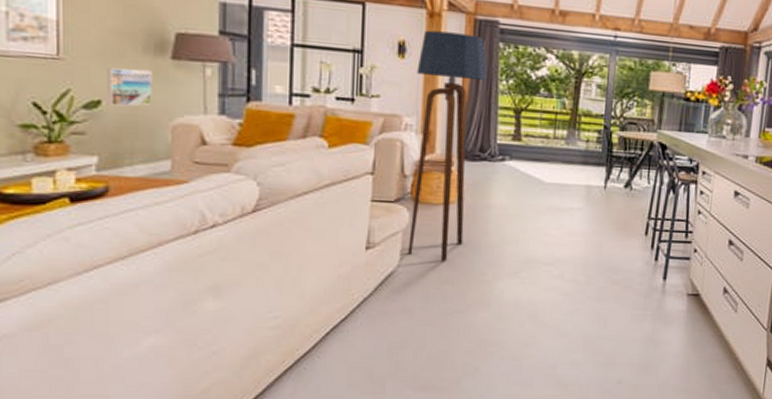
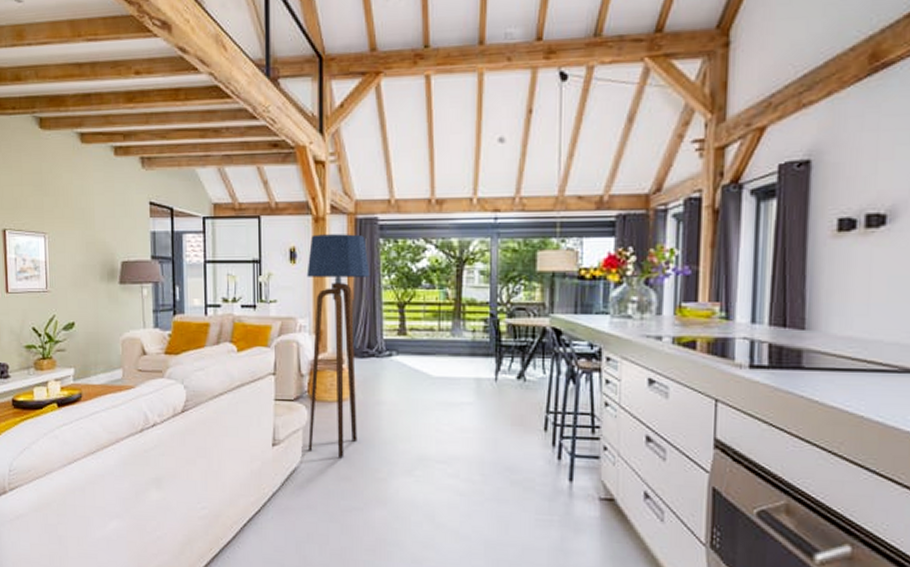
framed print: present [107,68,152,107] -> none [77,294,108,326]

